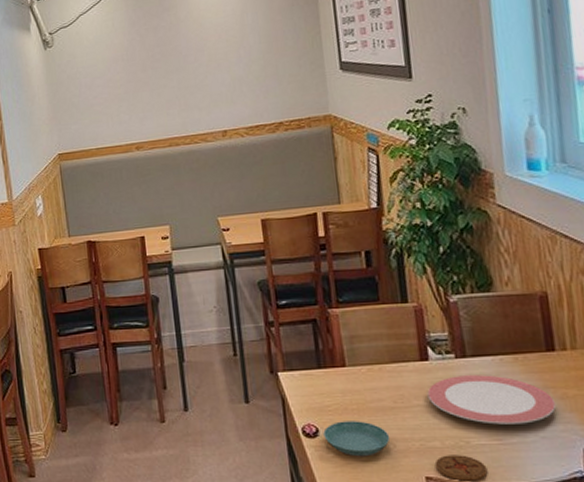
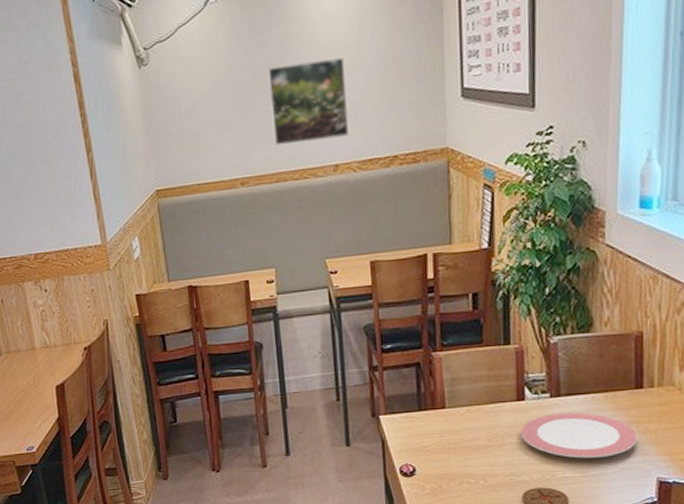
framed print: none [160,38,236,115] -> present [268,58,350,146]
saucer: present [323,421,391,457] -> none [420,459,483,493]

